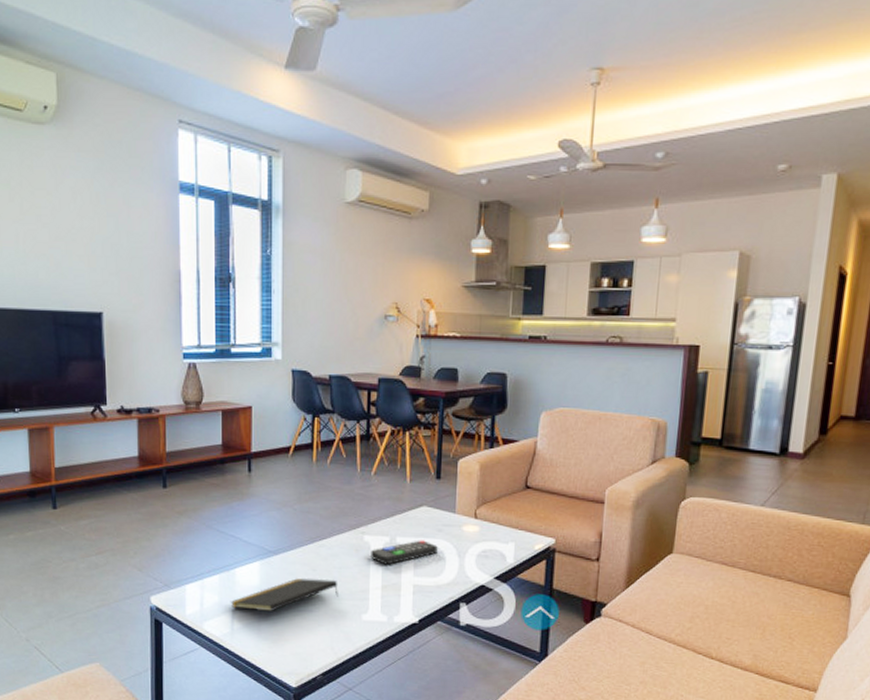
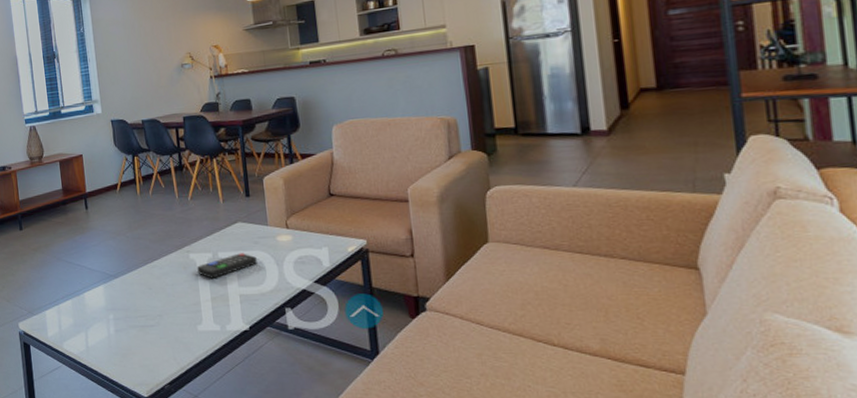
notepad: present [230,578,338,612] -> none [83,296,174,330]

